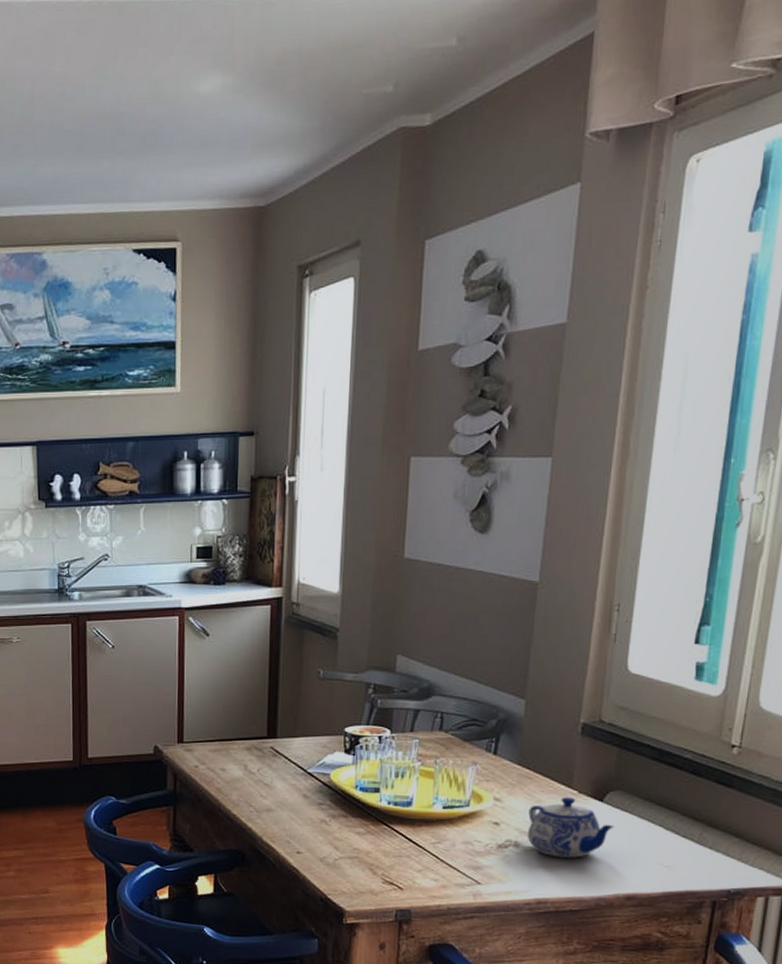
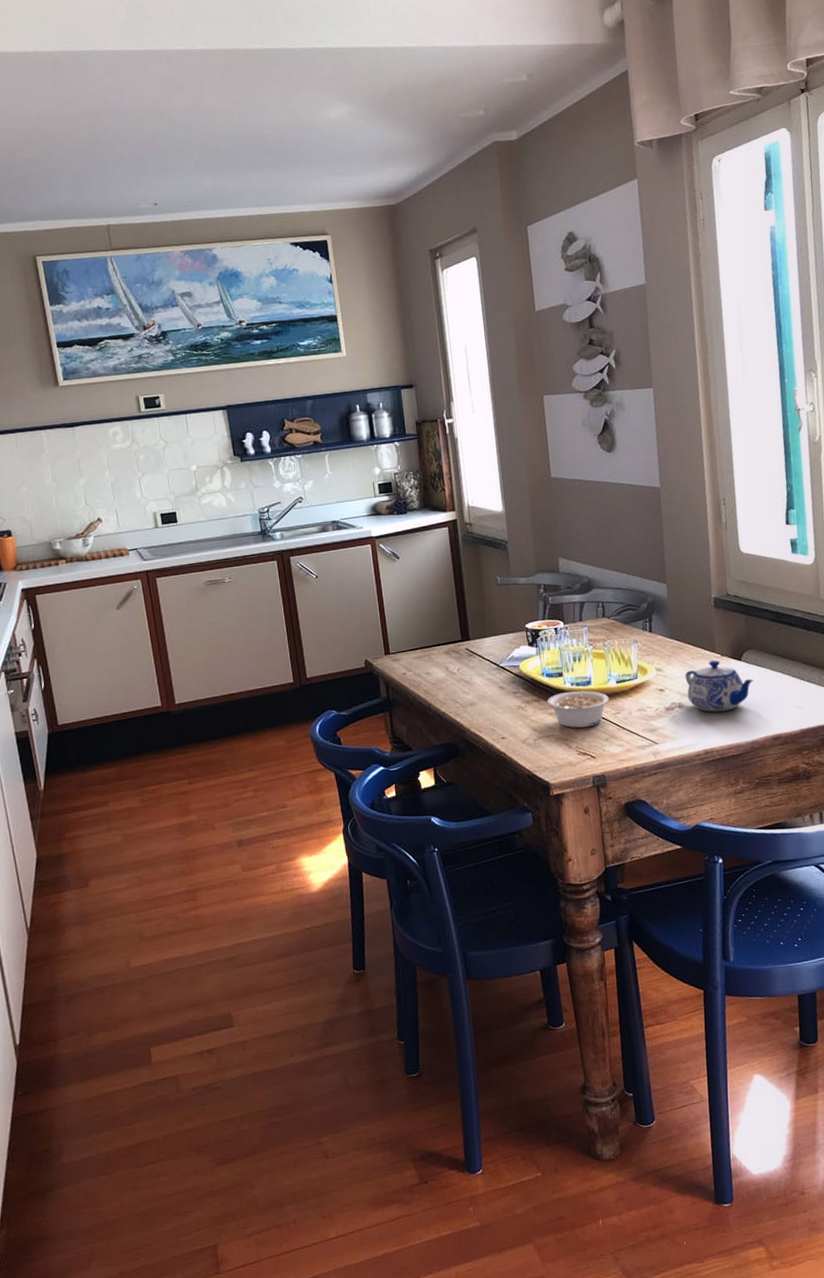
legume: none [356,810,431,854] -> present [547,690,609,728]

